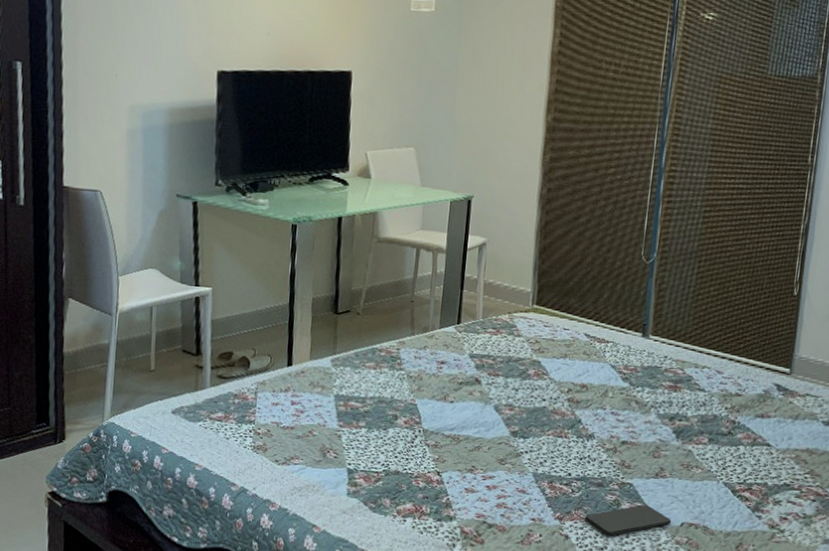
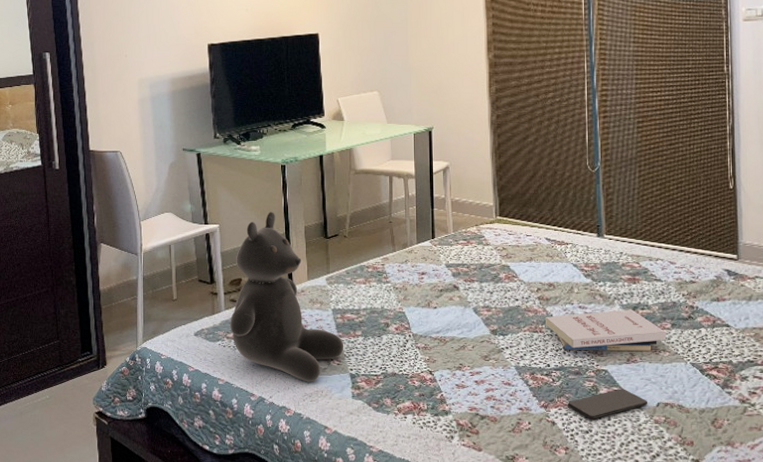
teddy bear: none [214,278,344,475] -> present [229,212,344,382]
books: none [571,419,702,466] -> present [544,309,667,351]

